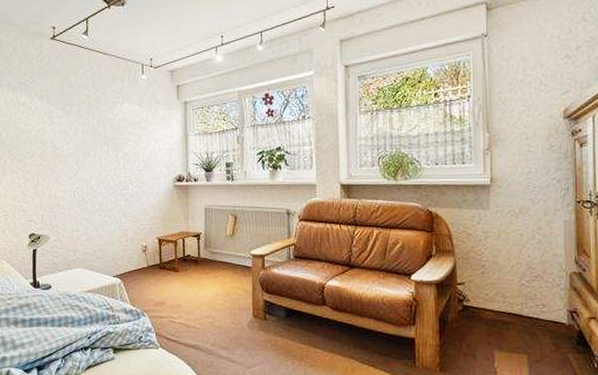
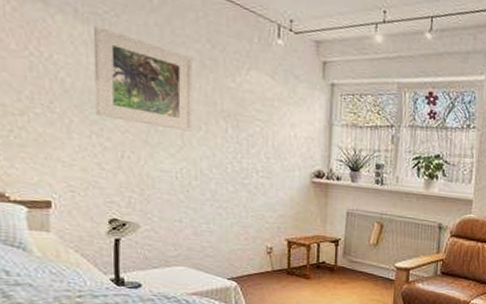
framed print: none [19,91,85,158] -> present [93,26,193,132]

